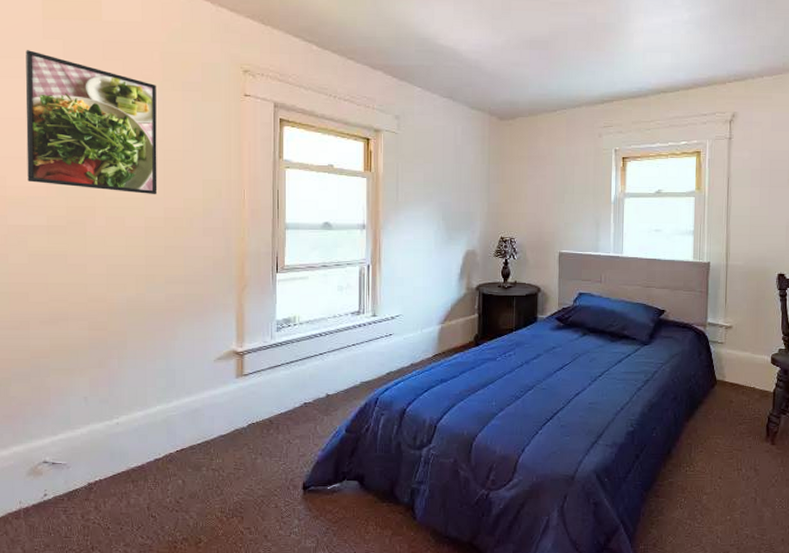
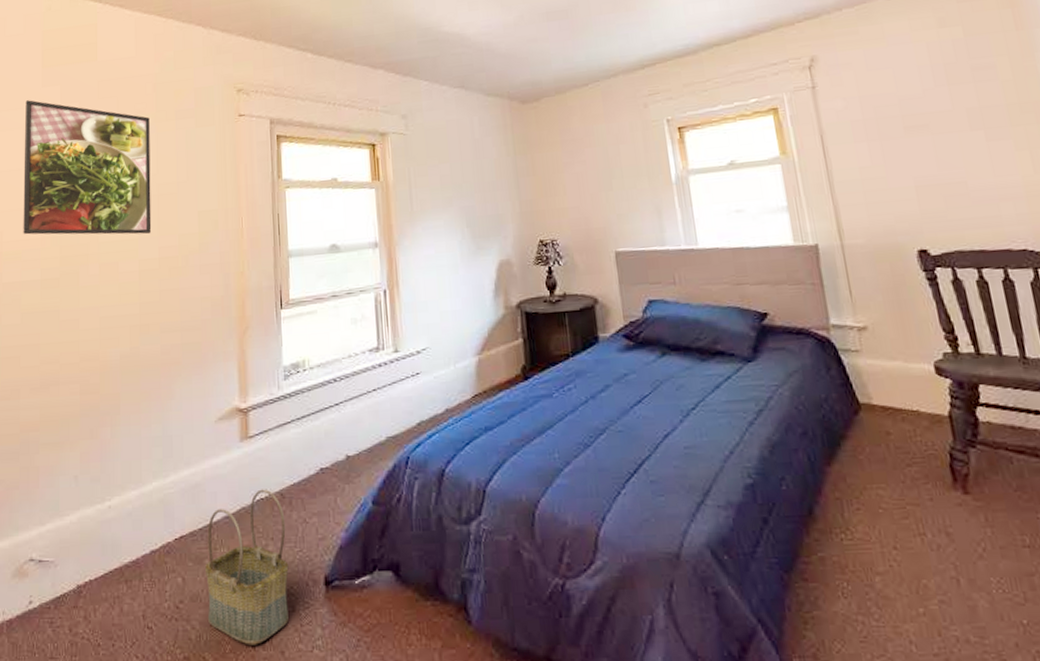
basket: none [203,416,274,531] -> present [205,489,289,645]

